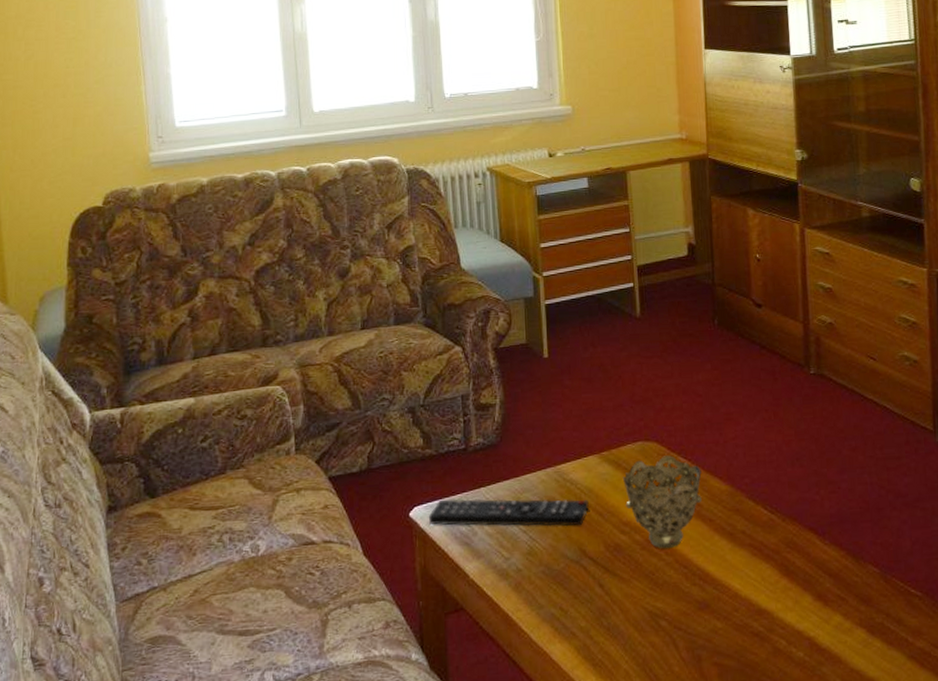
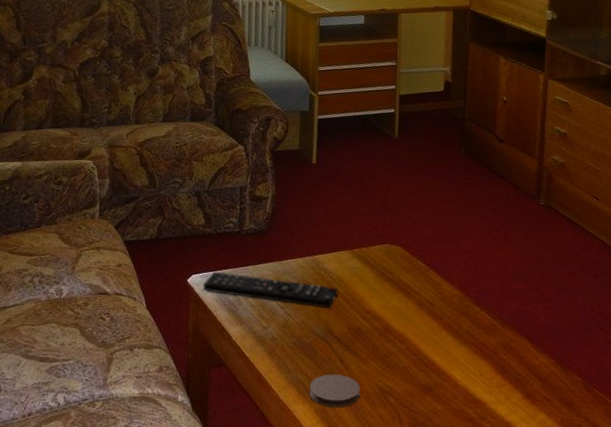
coaster: none [566,602,627,643] -> present [309,374,361,408]
decorative bowl: present [623,455,702,549] -> none [369,259,437,338]

